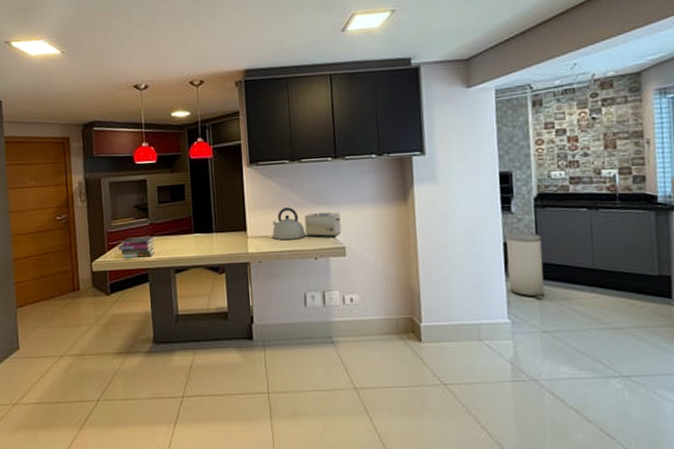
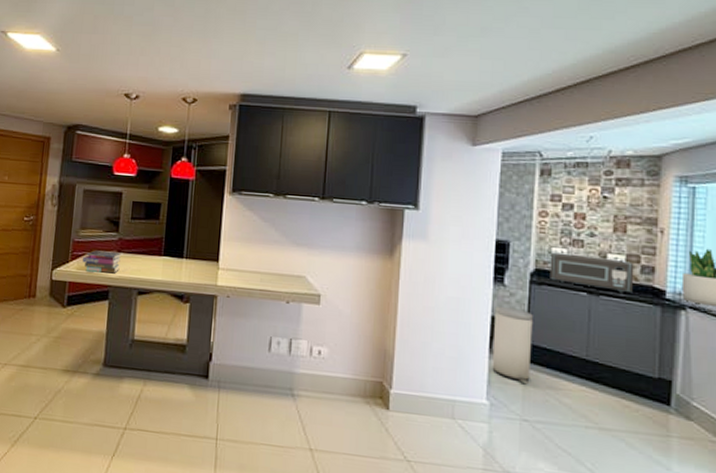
kettle: present [271,207,306,241] -> none [244,243,281,279]
toaster: present [304,212,342,238] -> none [280,252,320,283]
microwave: none [550,174,628,204] -> present [550,252,634,293]

